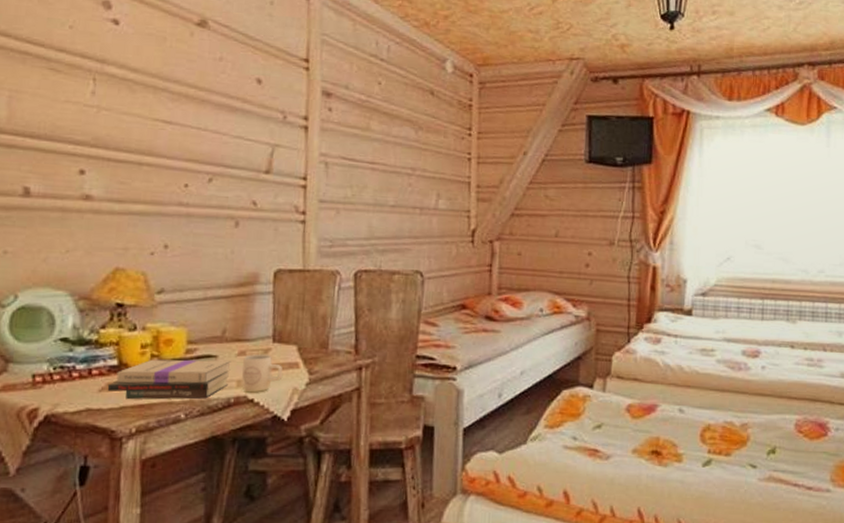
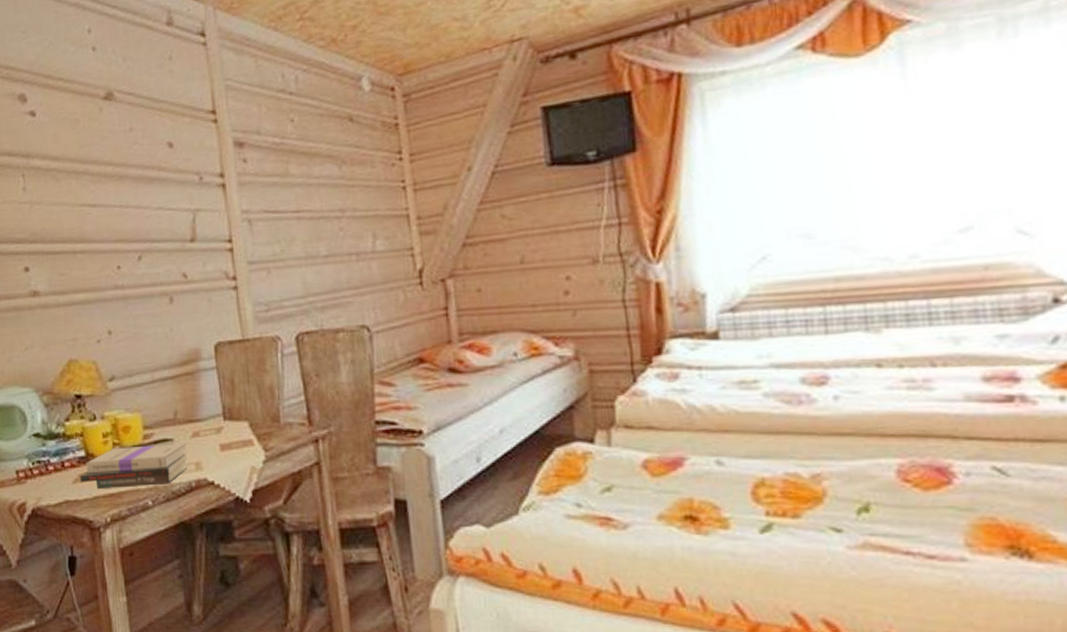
mug: present [241,353,283,393] -> none [197,433,239,475]

